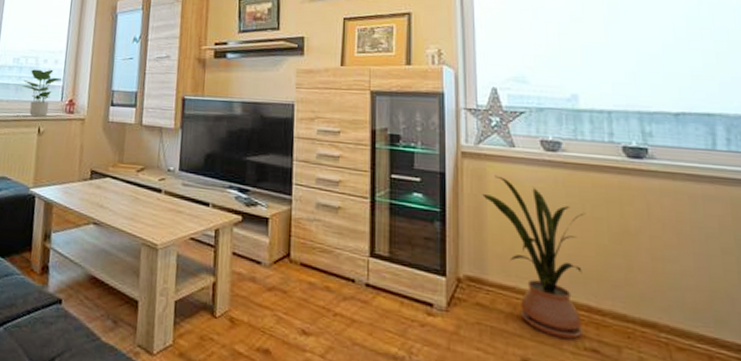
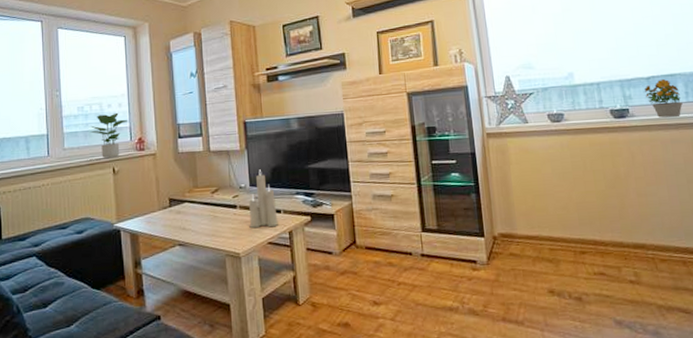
candle: none [172,153,206,221] -> present [249,169,278,228]
house plant: present [482,175,586,339] -> none [506,148,593,269]
flowerpot: none [670,117,722,169] -> present [644,78,683,118]

